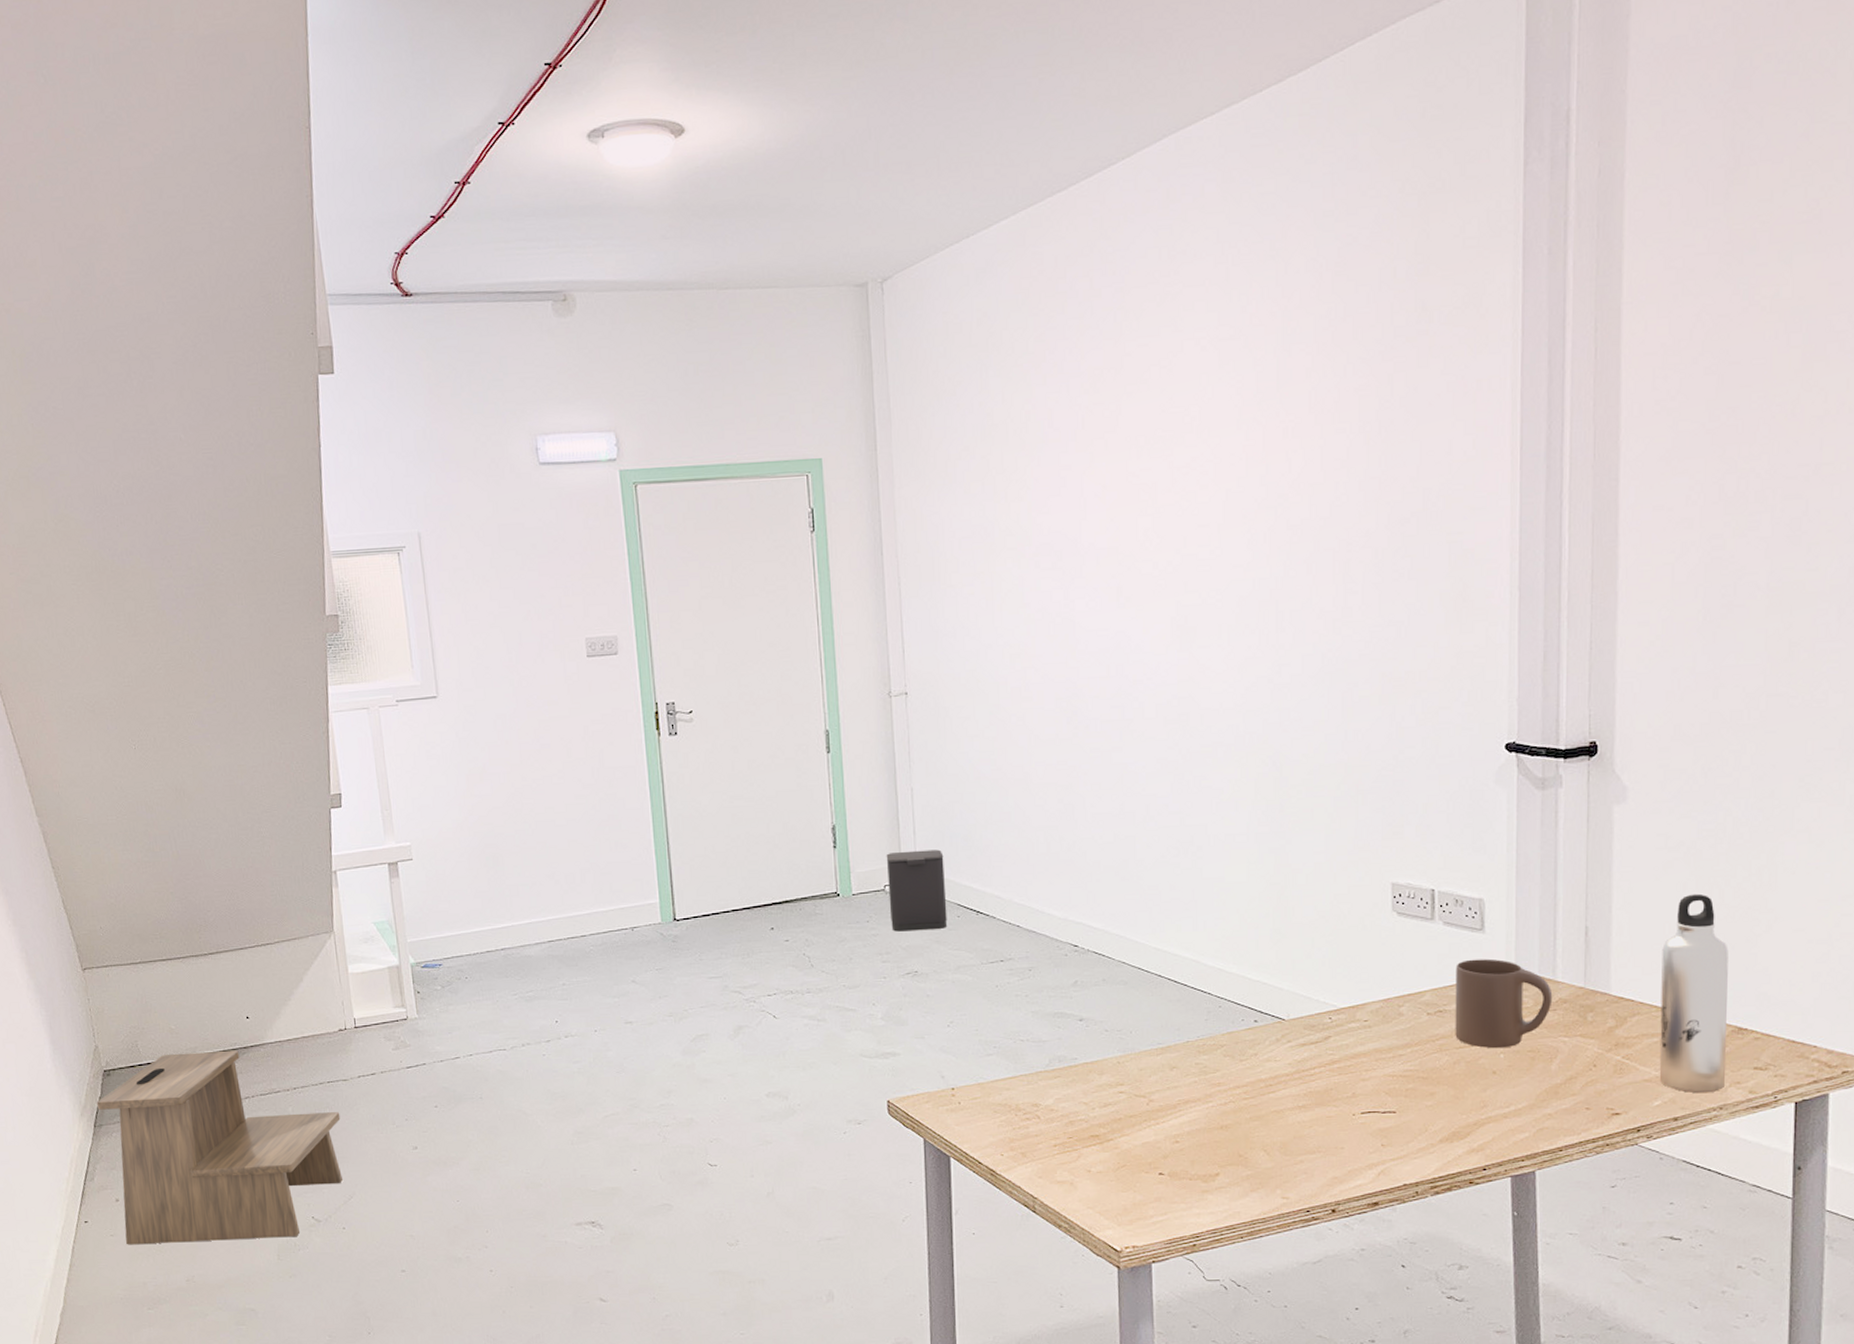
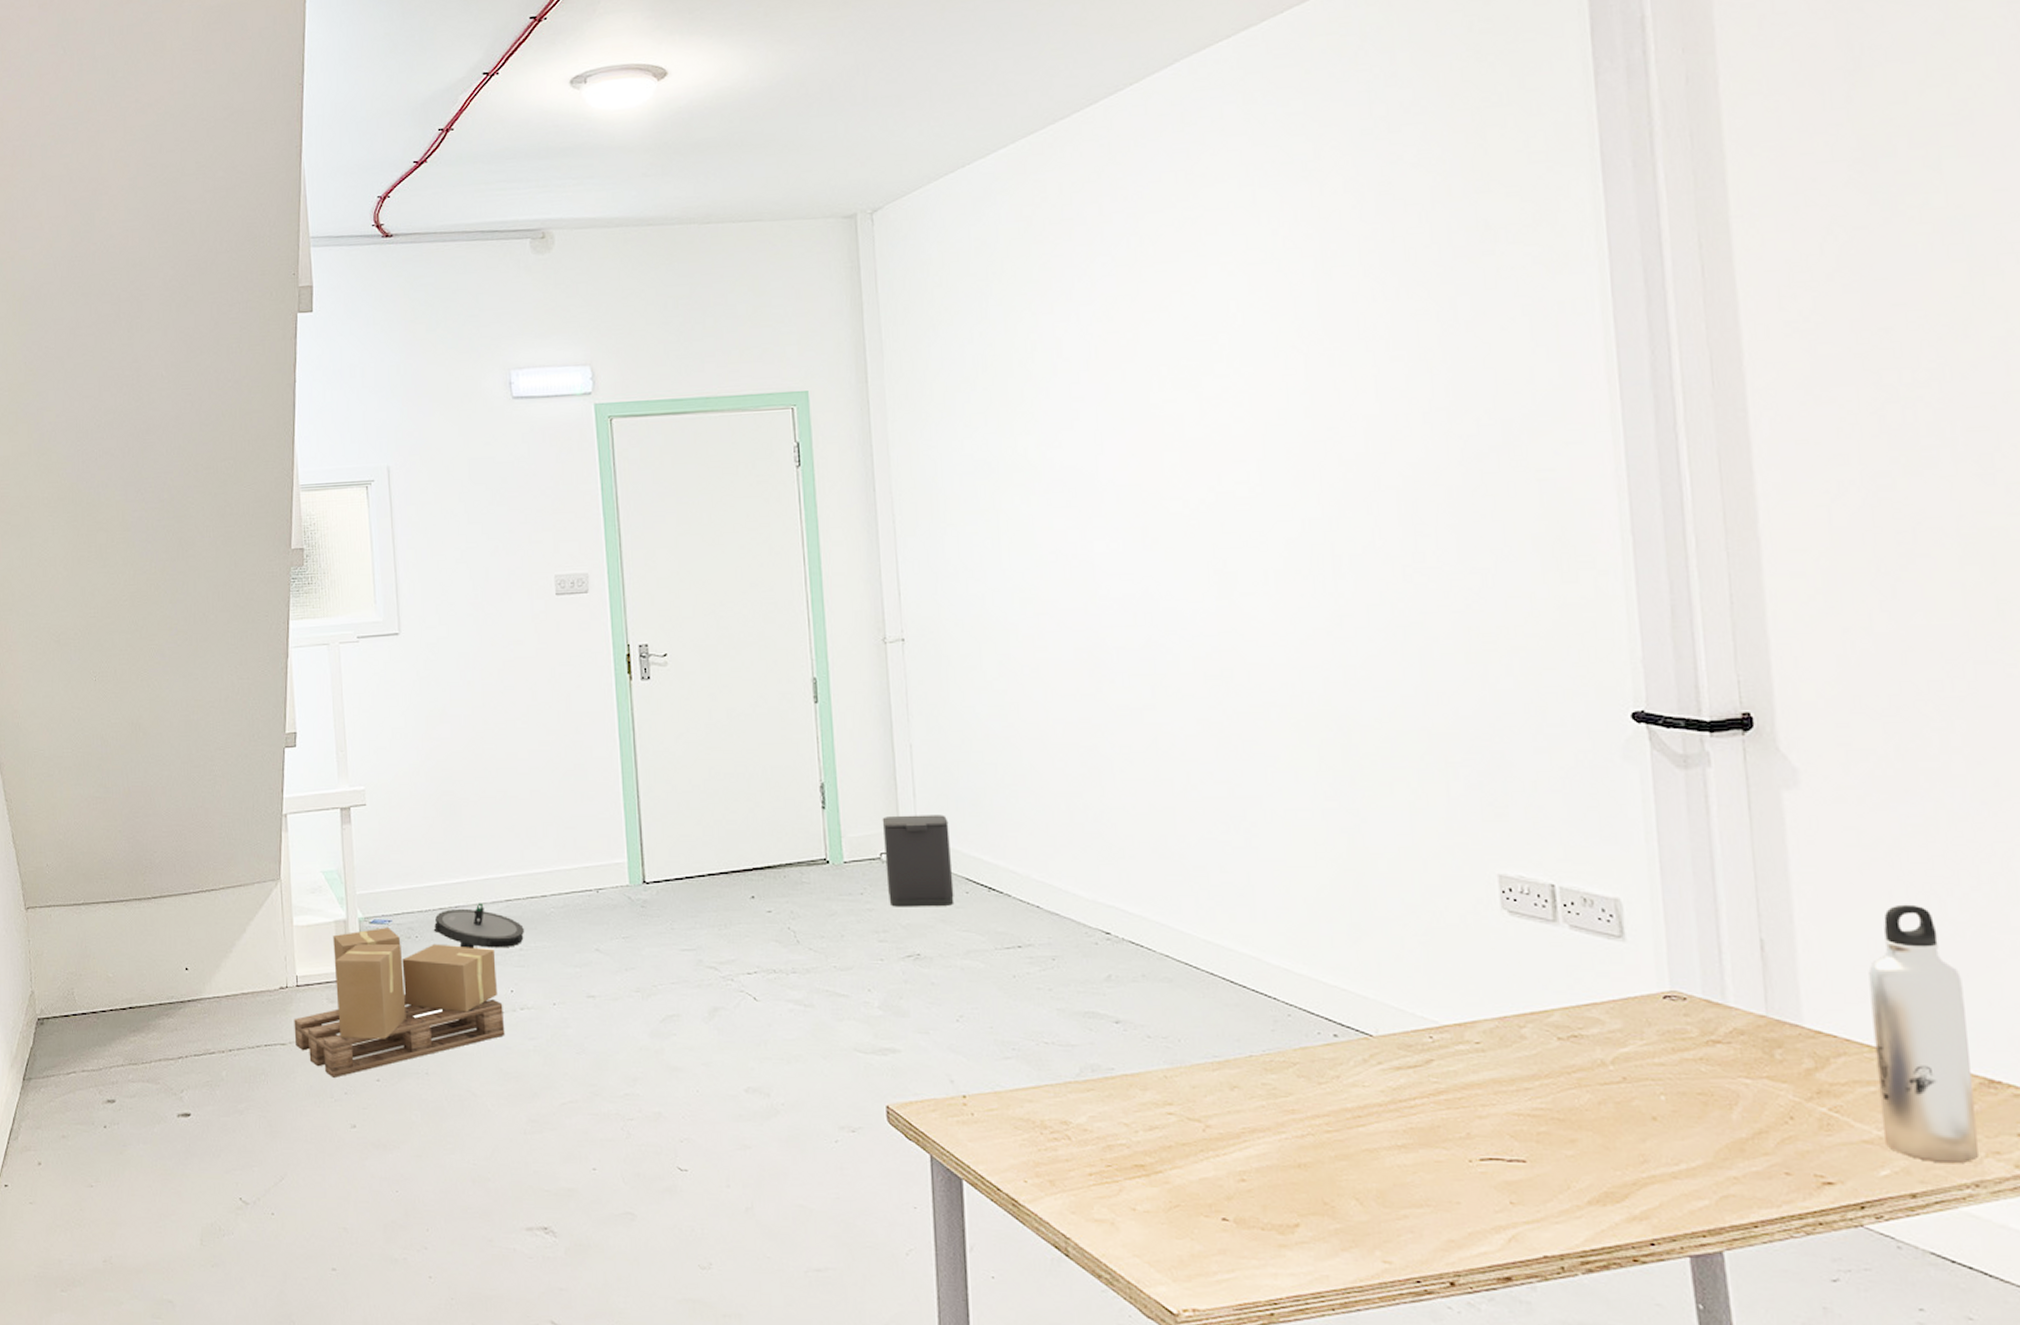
step stool: present [96,1050,342,1245] -> none [27,1004,276,1220]
cardboard boxes: none [354,971,552,1107] -> present [294,927,505,1078]
robot vacuum: none [481,944,566,986] -> present [433,903,524,948]
cup: present [1455,959,1553,1049] -> none [1590,973,1725,1088]

